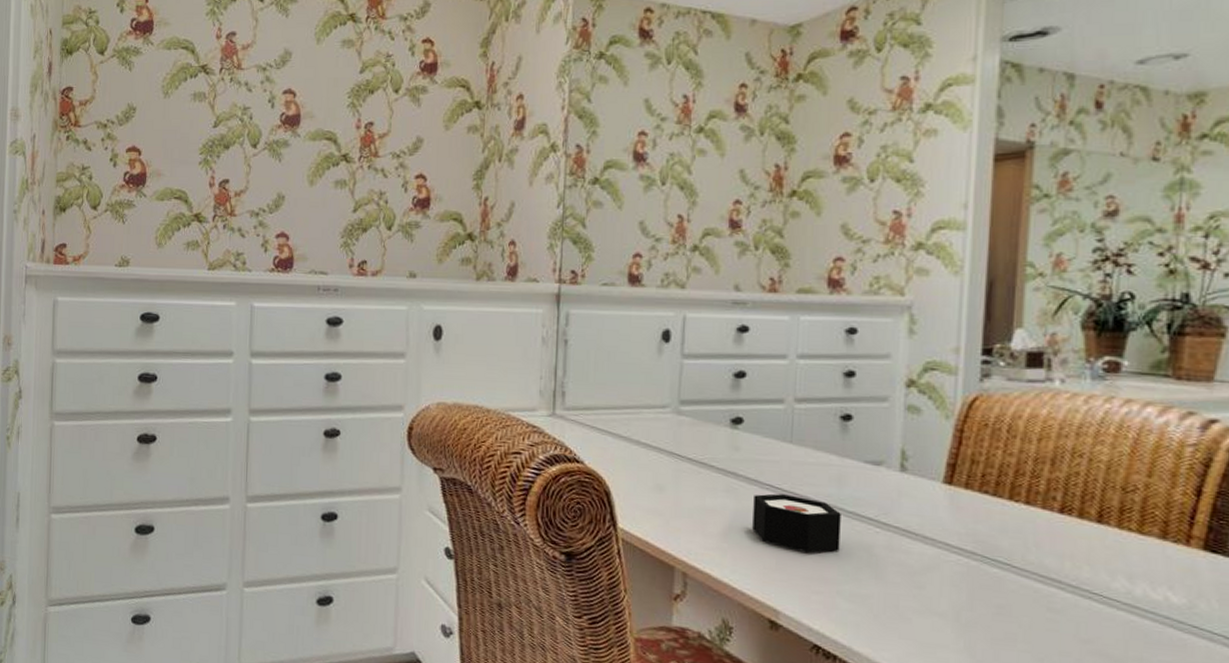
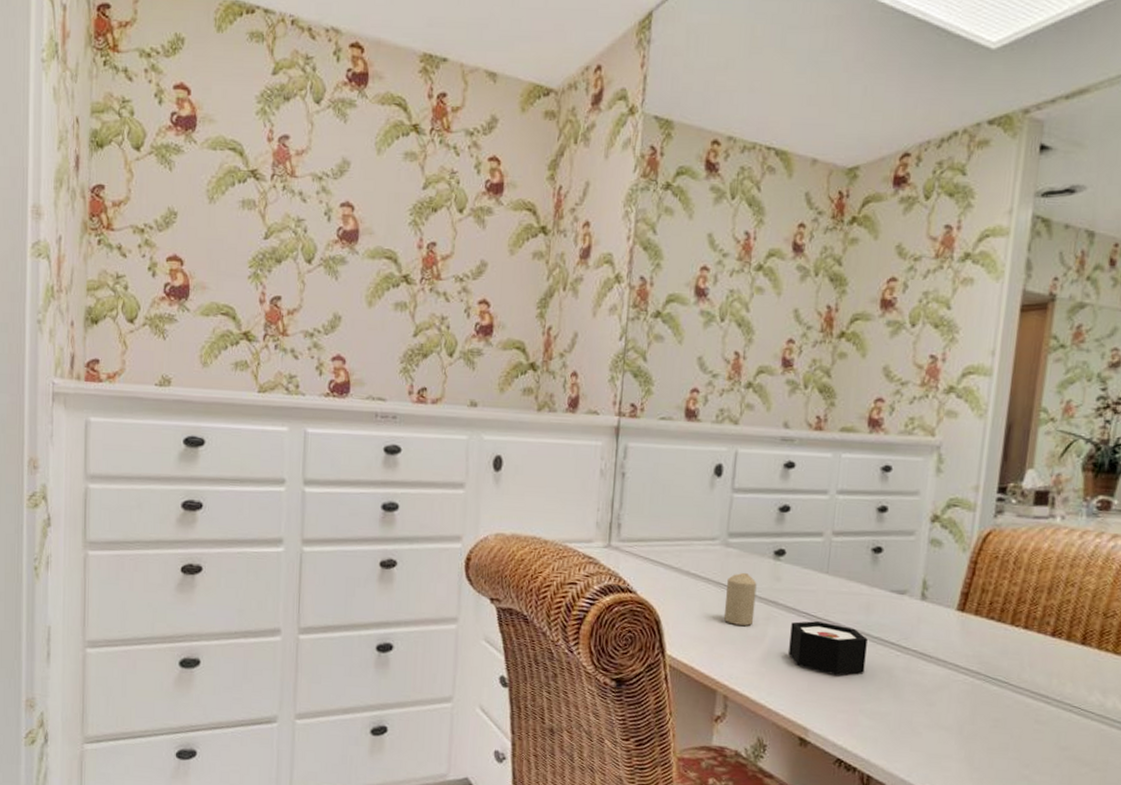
candle: none [678,441,714,498] -> present [723,572,757,626]

